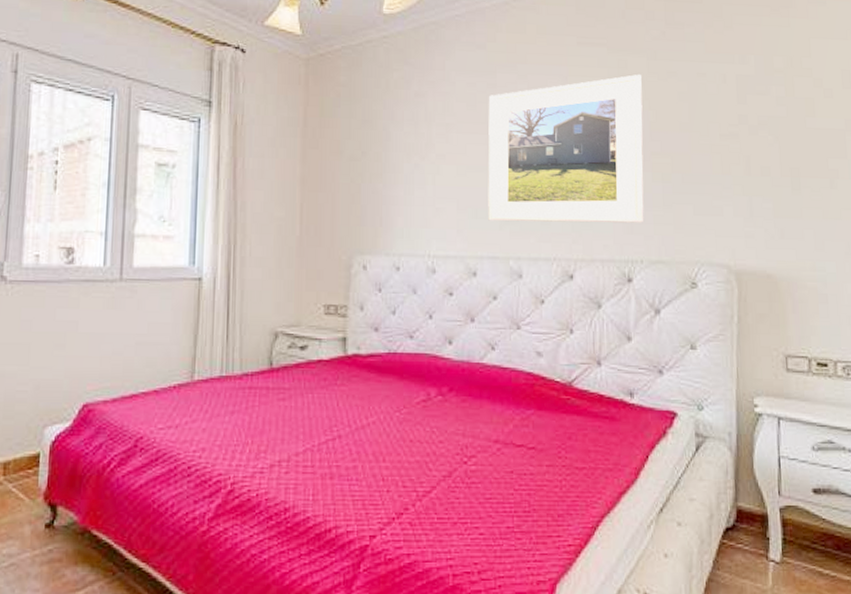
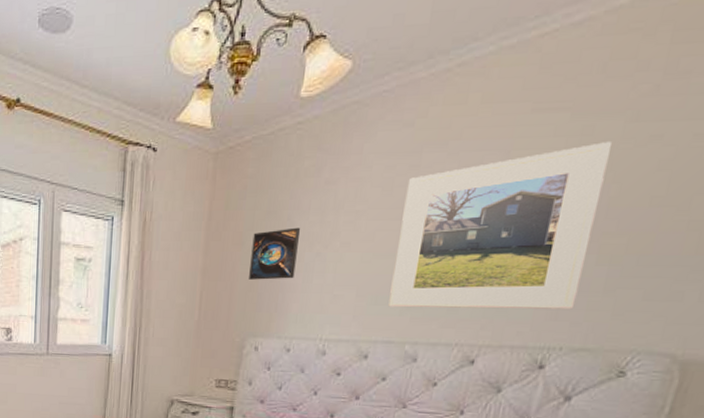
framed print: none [350,138,396,192] -> present [249,227,300,280]

